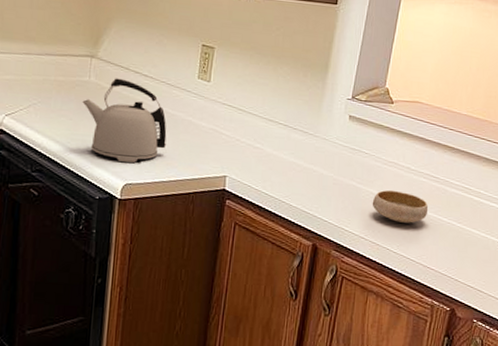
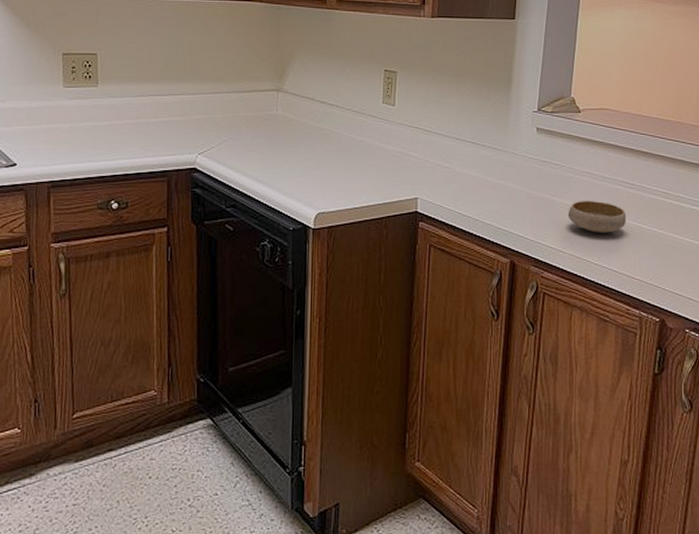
kettle: present [82,78,167,163] -> none [271,109,356,191]

